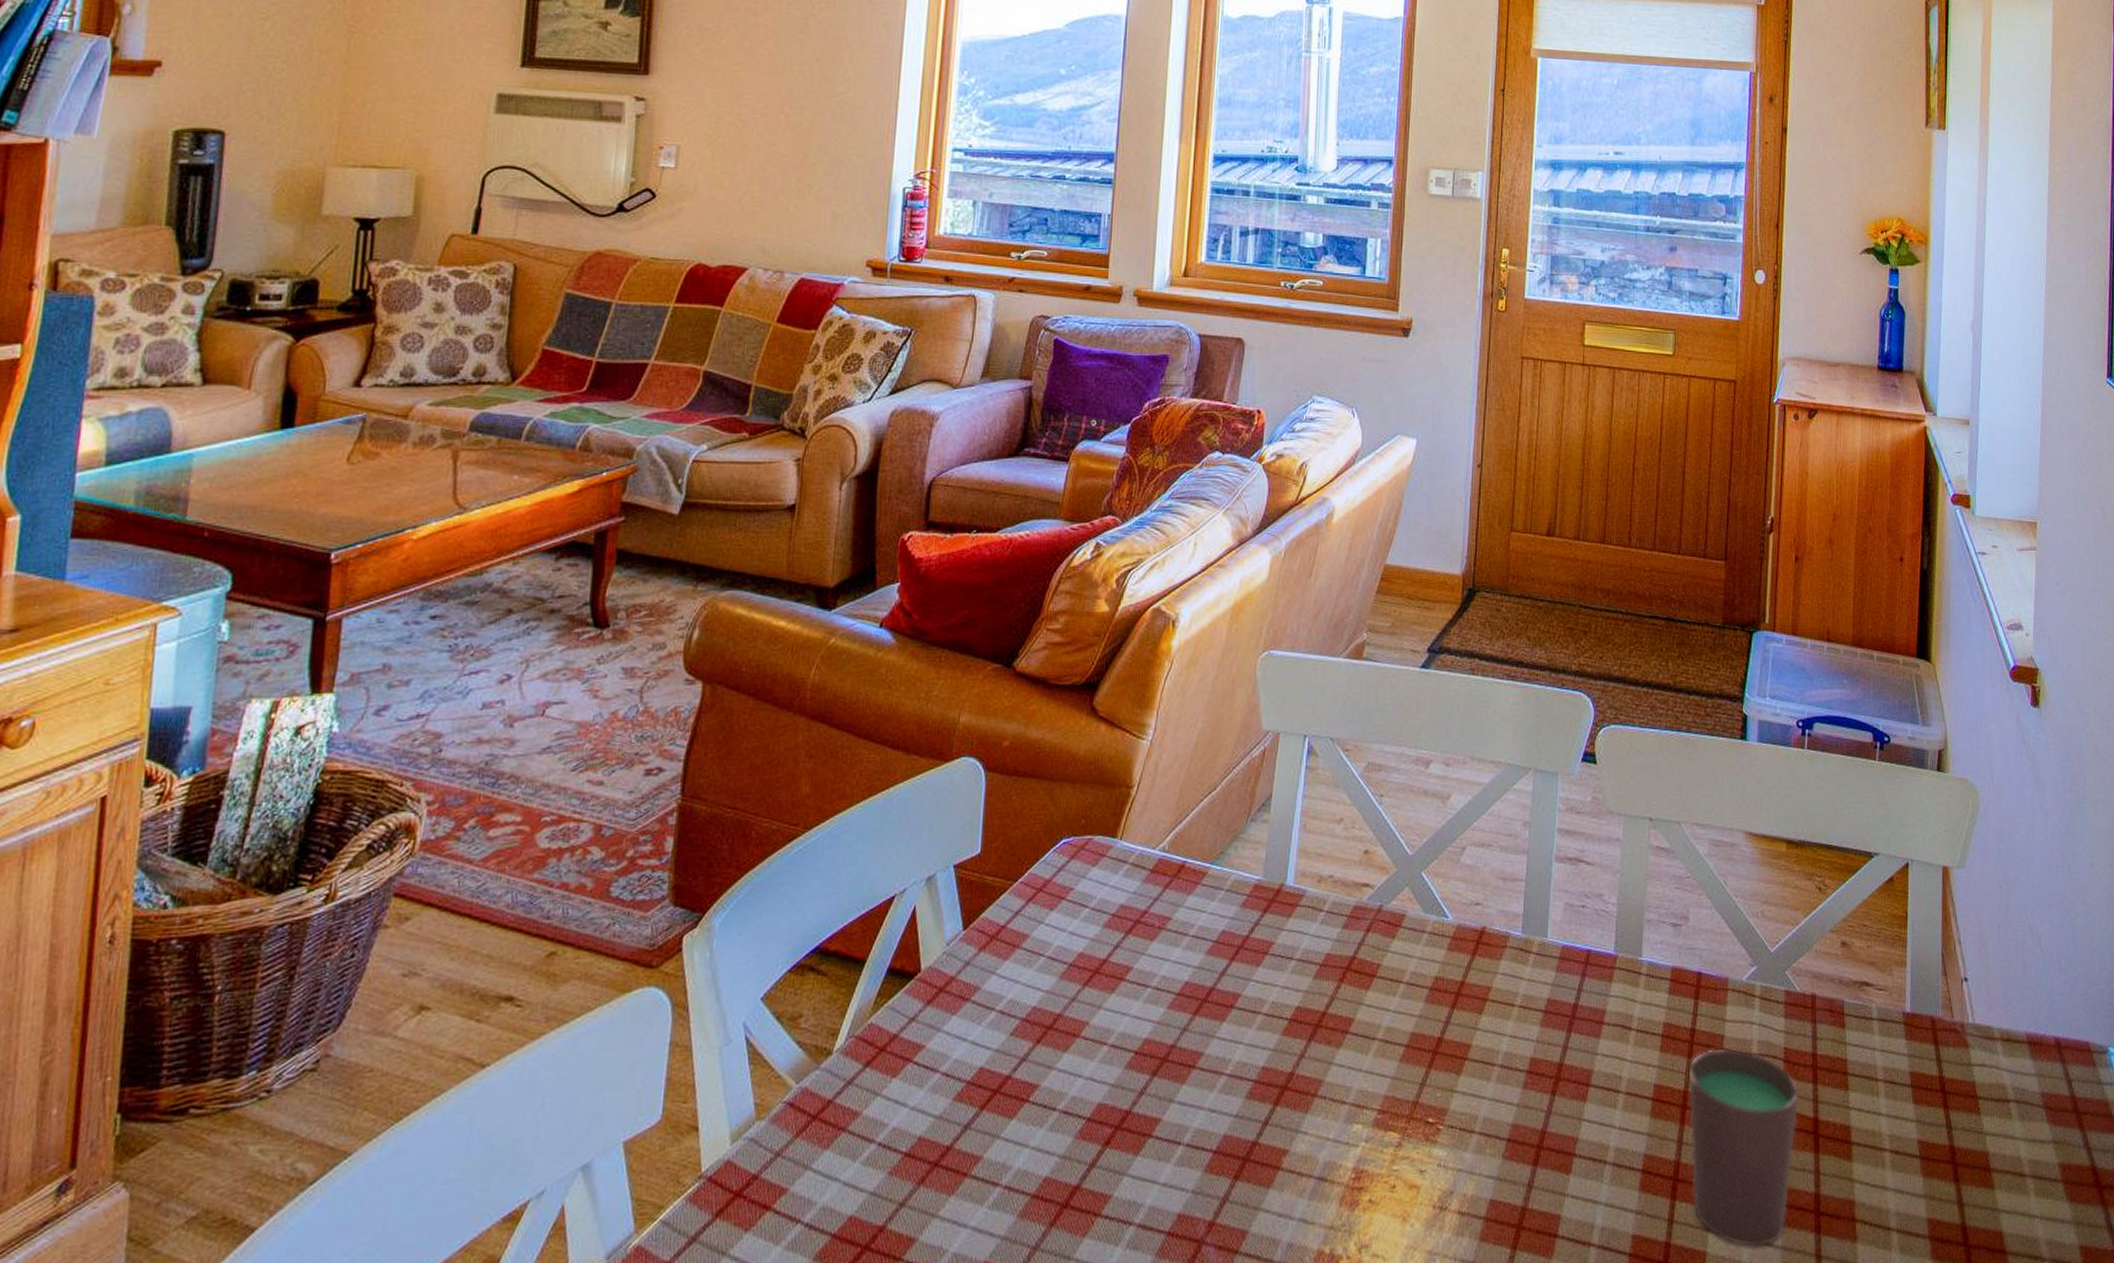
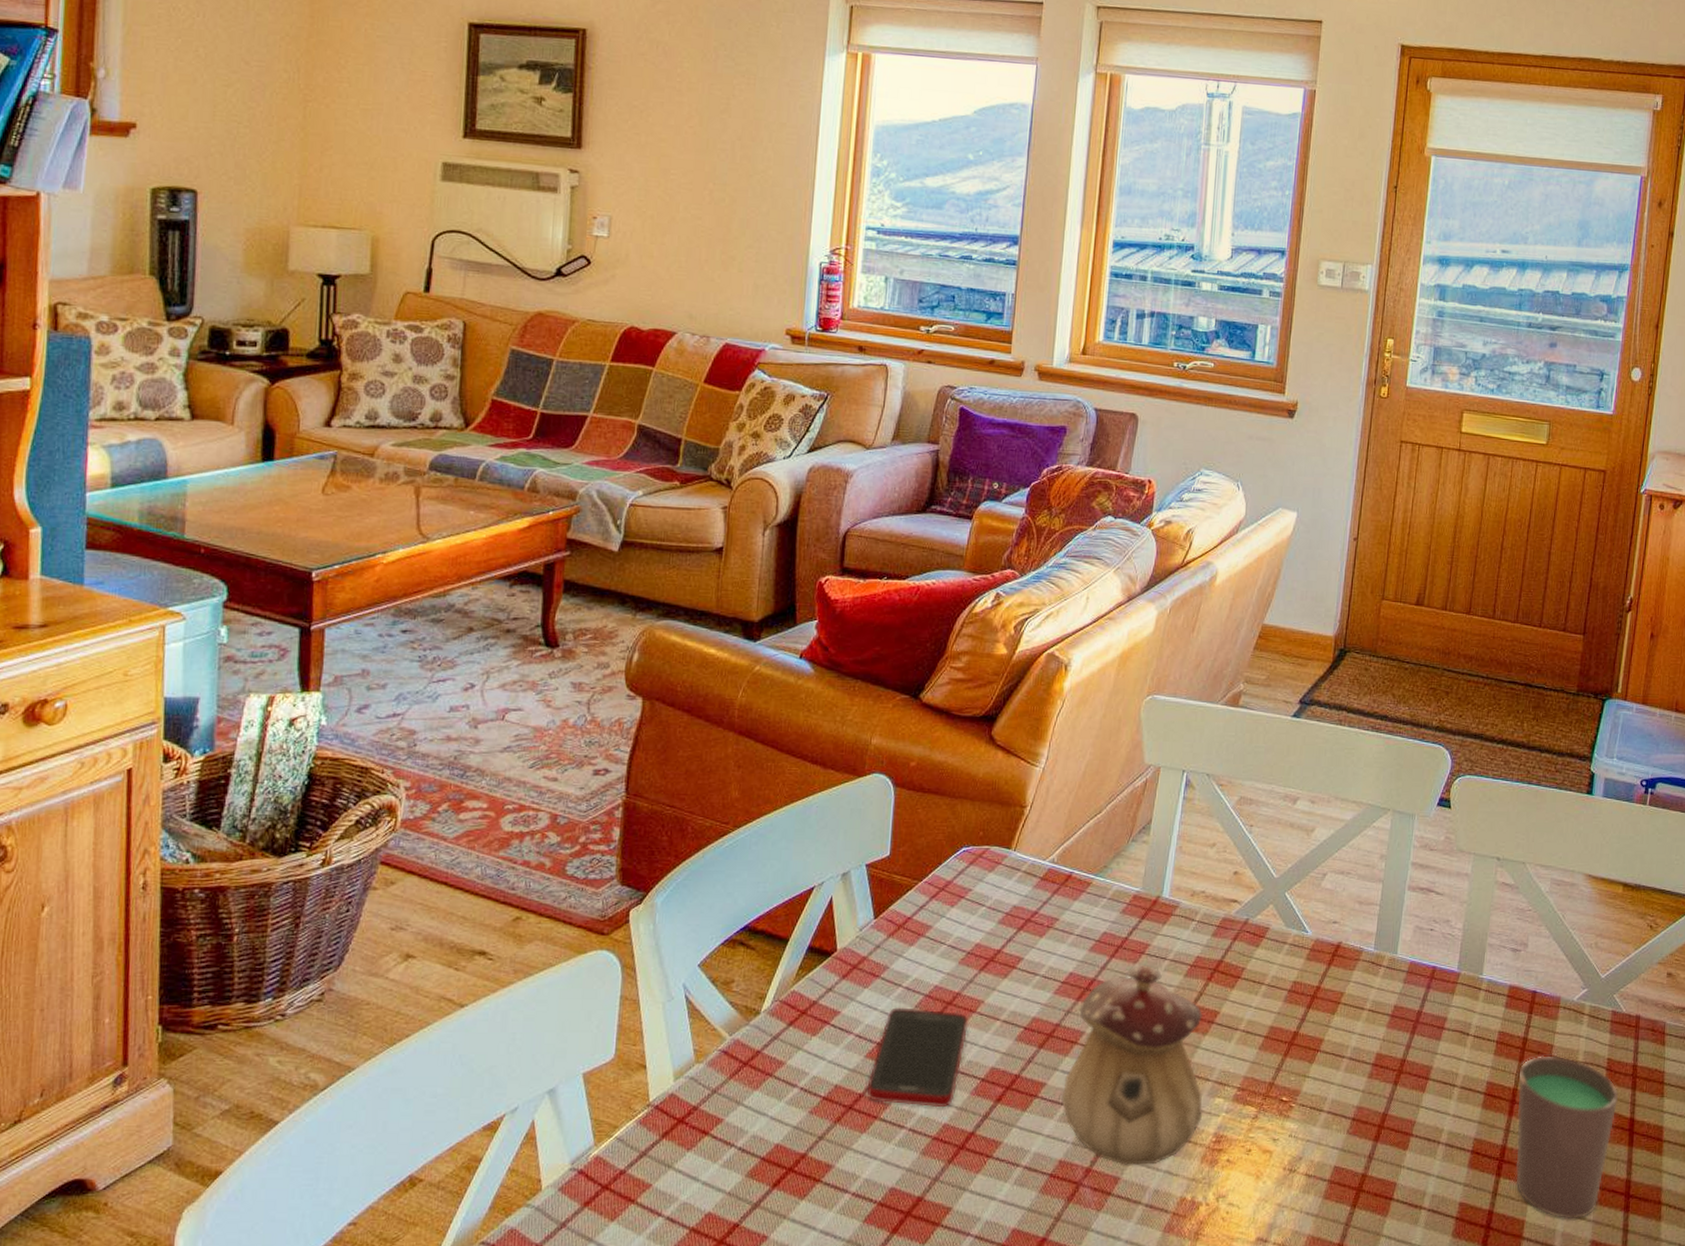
cell phone: none [956,1035,1071,1158] -> present [868,1007,968,1108]
teapot: none [1179,967,1339,1215] -> present [1061,964,1203,1165]

